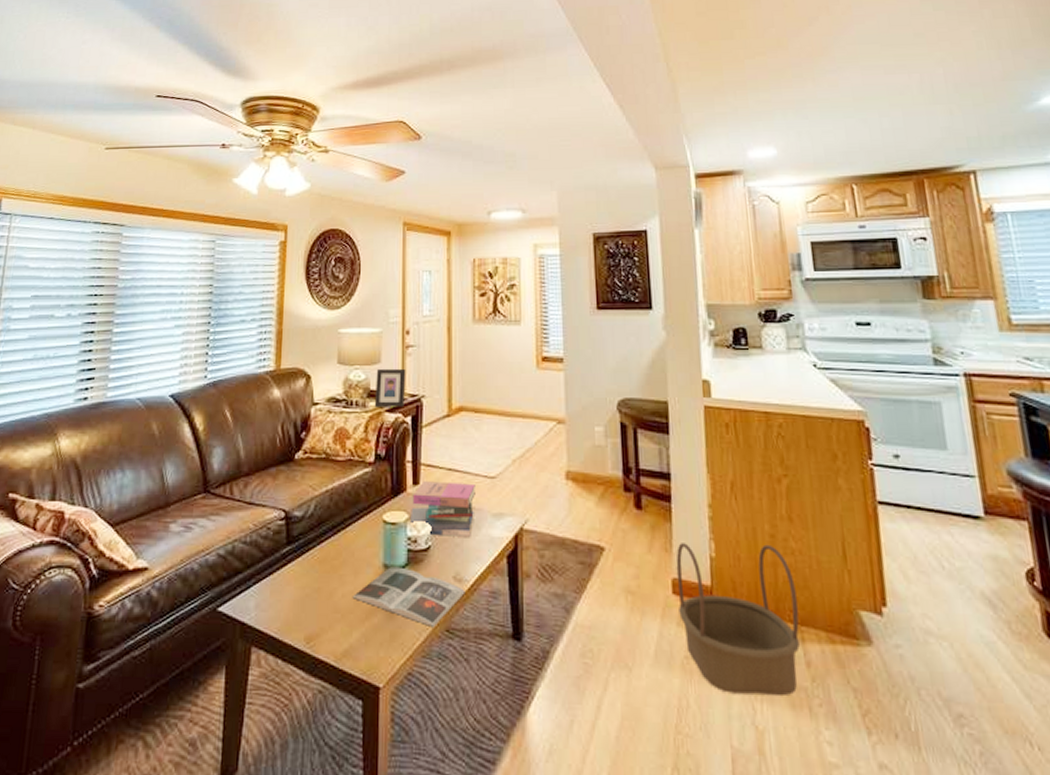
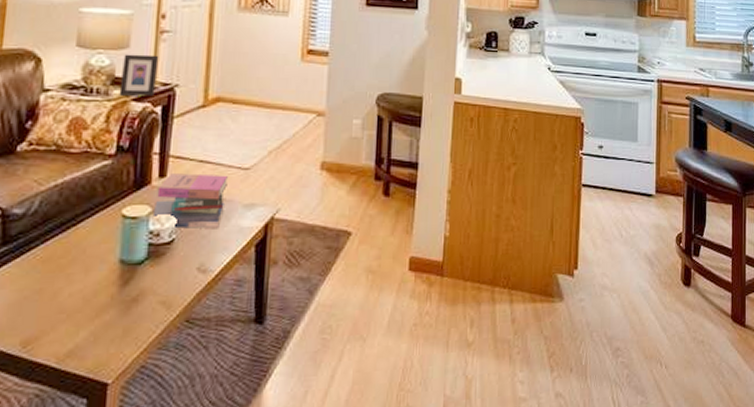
magazine: present [352,567,465,627] -> none [81,261,209,319]
basket: present [676,543,800,695] -> none [412,223,511,351]

